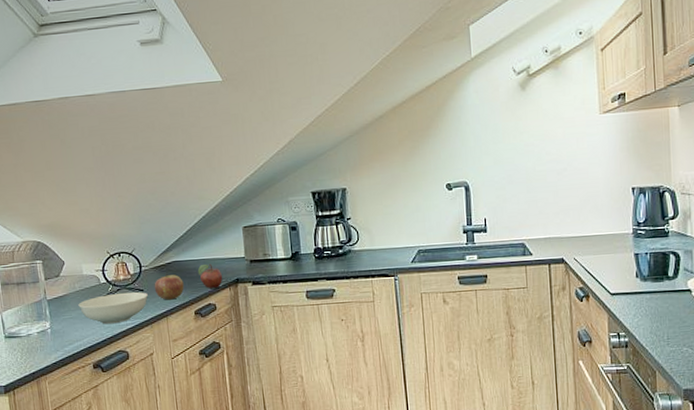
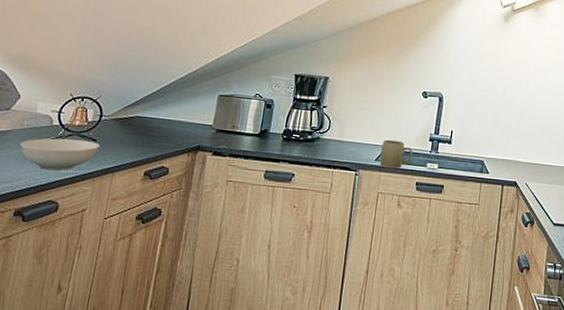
apple: present [154,274,184,300] -> none [108,128,142,156]
fruit: present [197,263,223,288] -> none [159,124,185,152]
mug: none [414,238,449,268] -> present [379,139,414,169]

